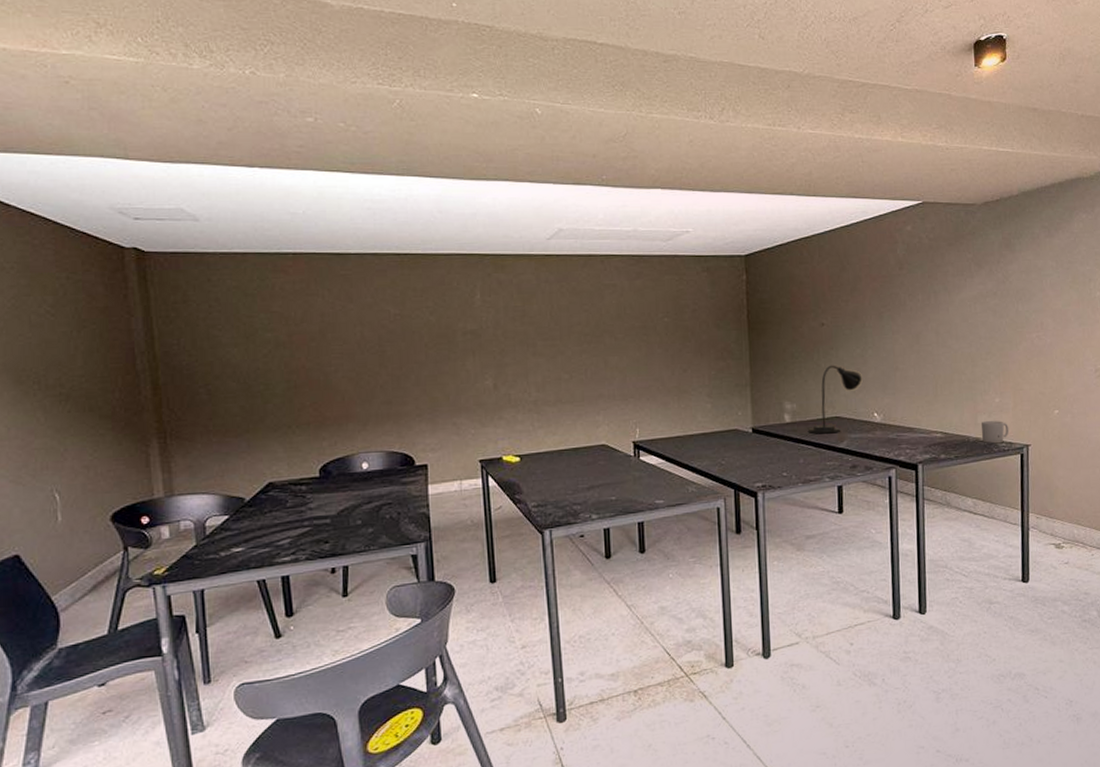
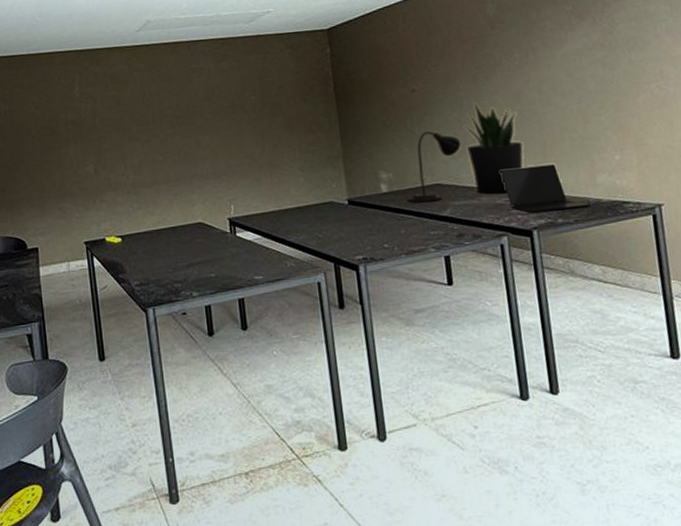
planter: none [866,341,917,430] -> present [464,103,523,195]
laptop: none [895,403,970,448] -> present [500,164,590,213]
mug: present [980,421,1009,444] -> none [601,179,636,205]

